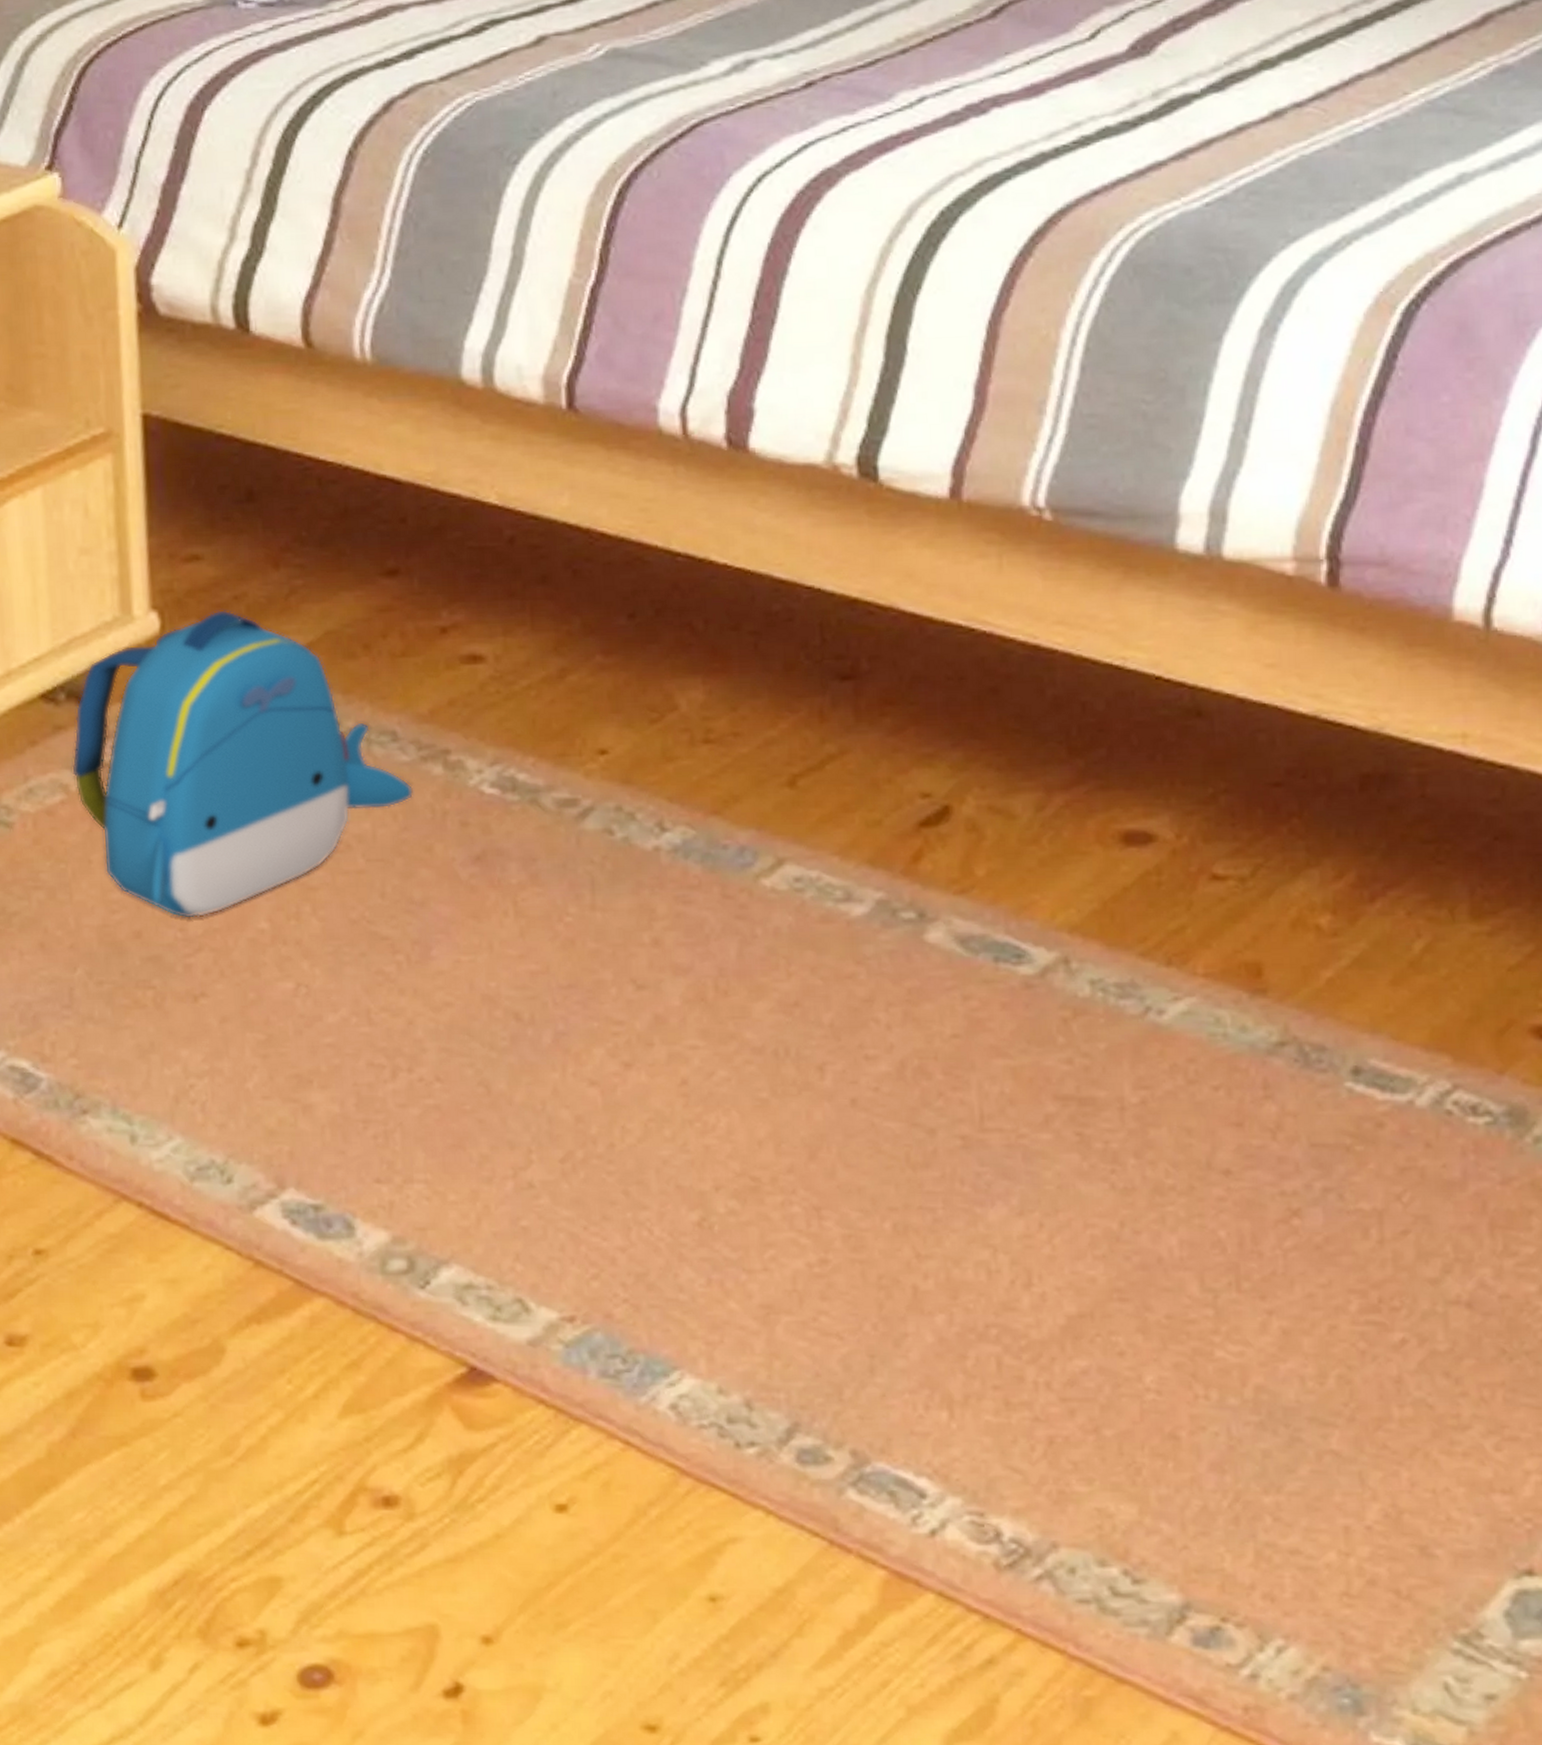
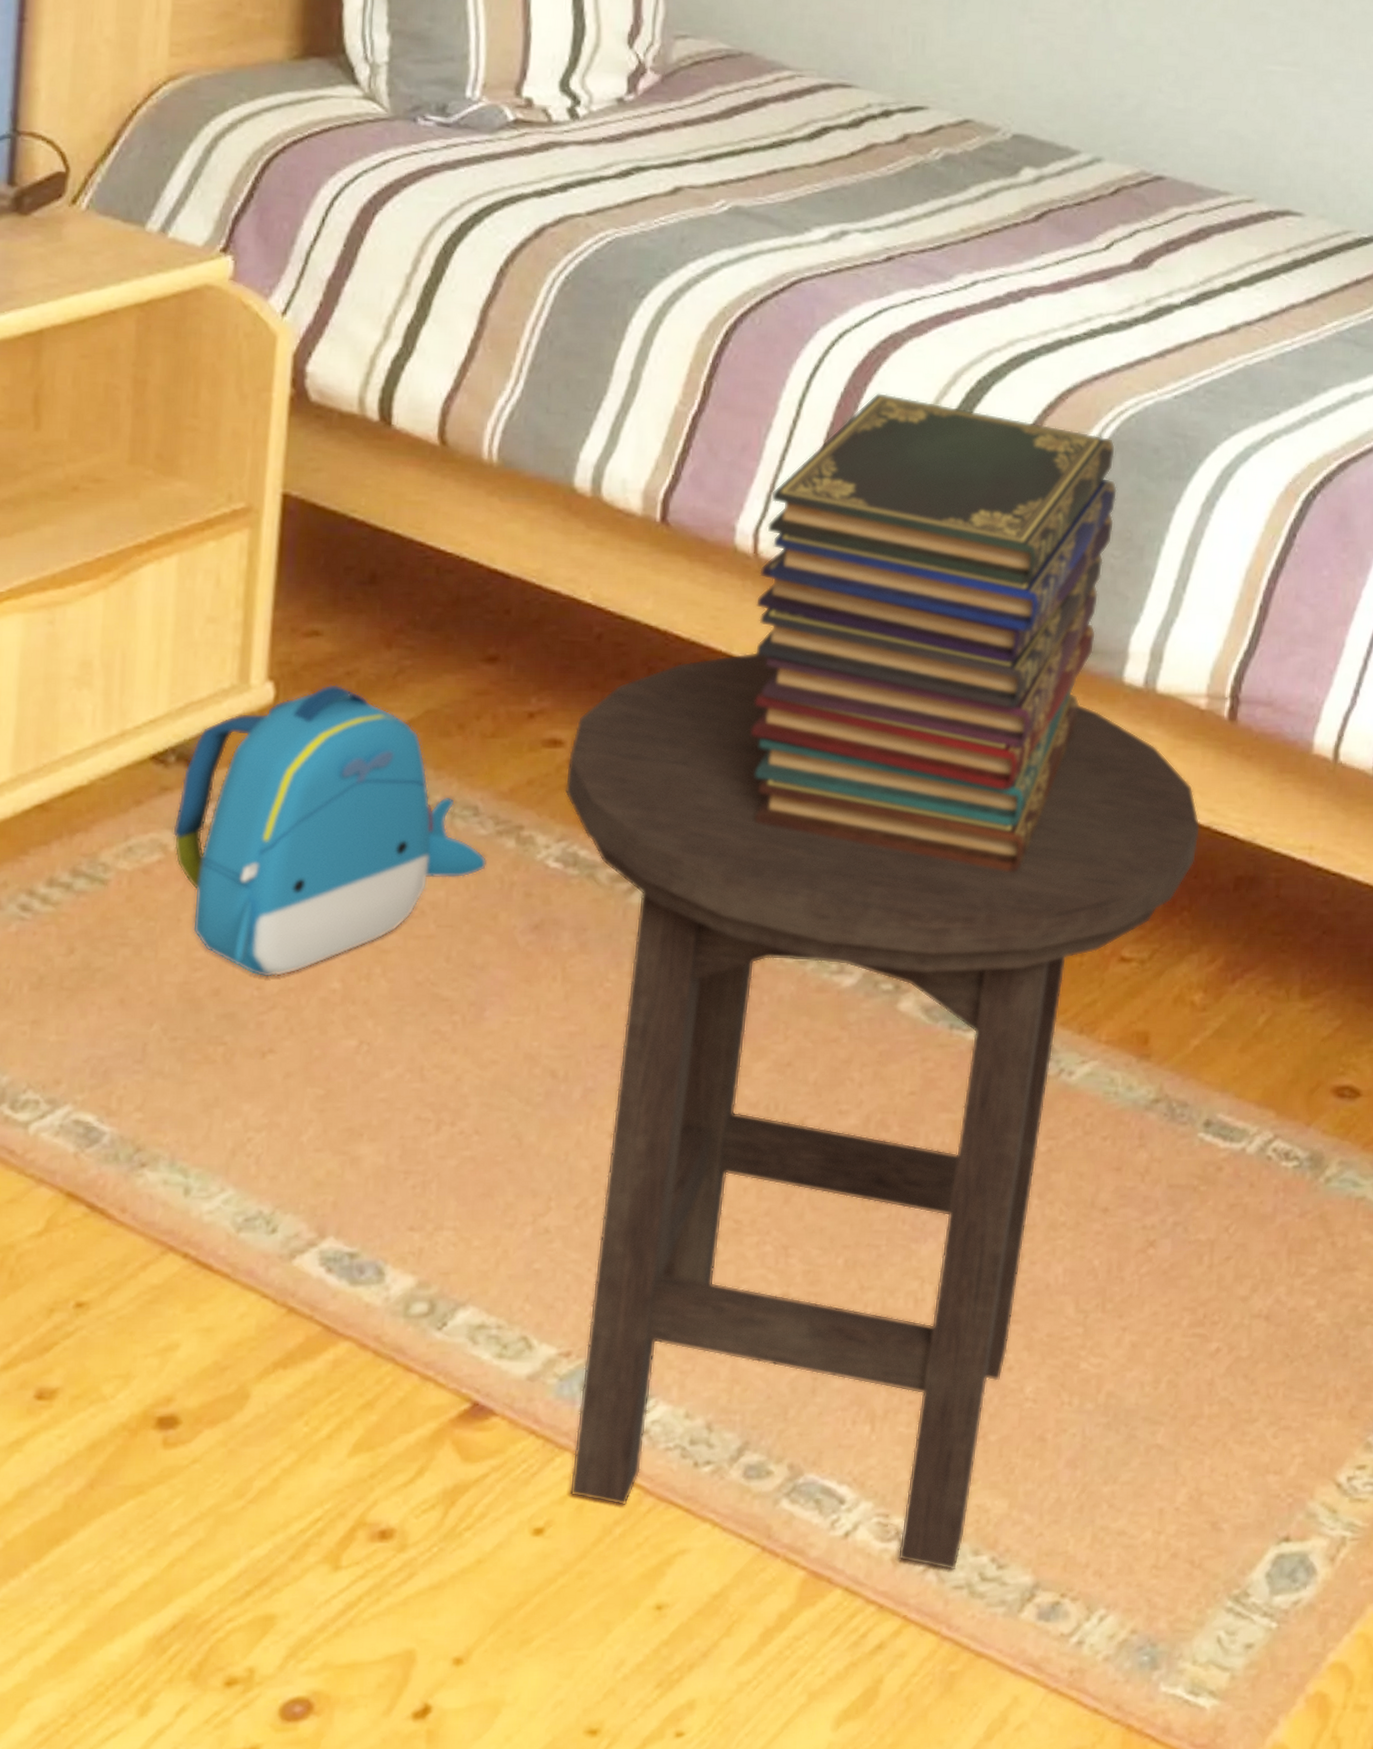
stool: none [491,544,1305,1582] -> present [564,651,1201,1571]
book stack: none [692,238,1142,779] -> present [752,392,1118,872]

